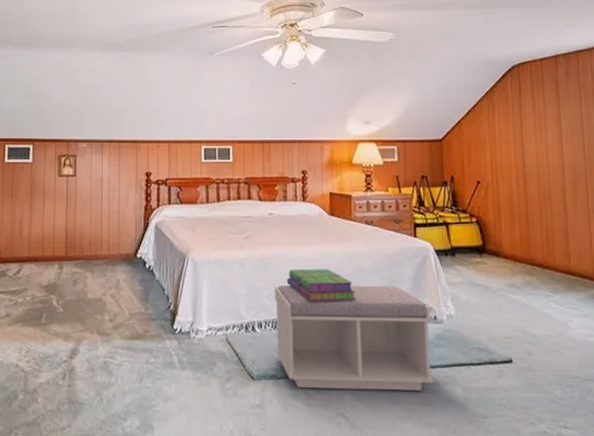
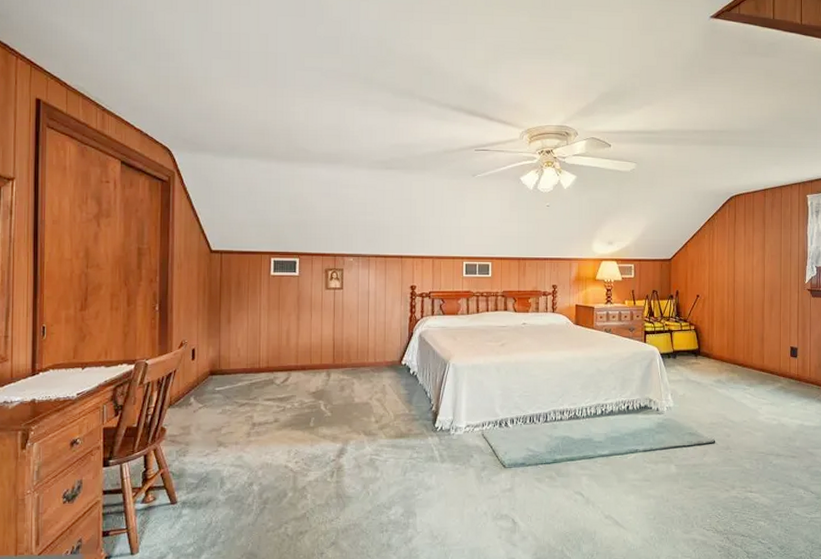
bench: present [275,285,434,391] -> none [525,384,655,473]
stack of books: present [286,268,356,301] -> none [536,371,594,398]

